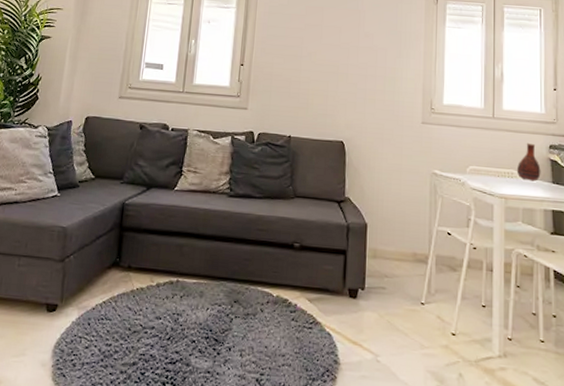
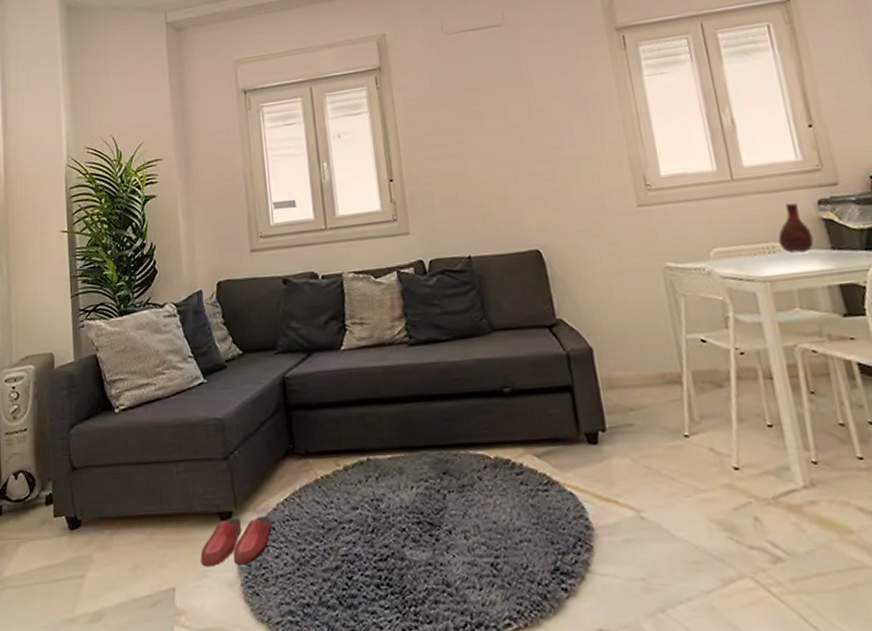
slippers: none [22,310,89,350] -> present [200,516,272,567]

